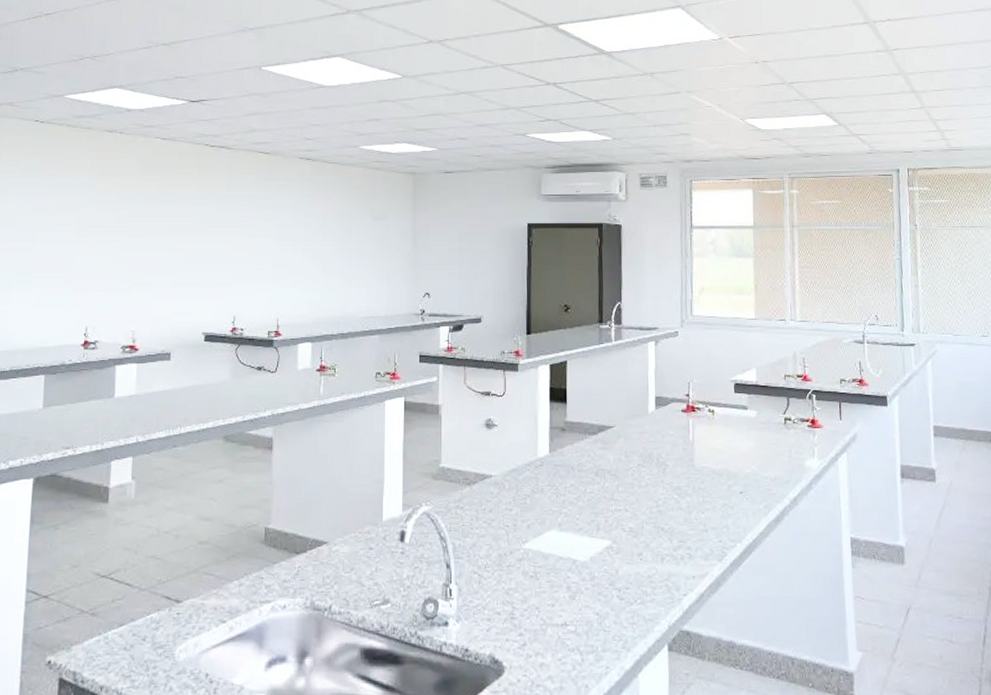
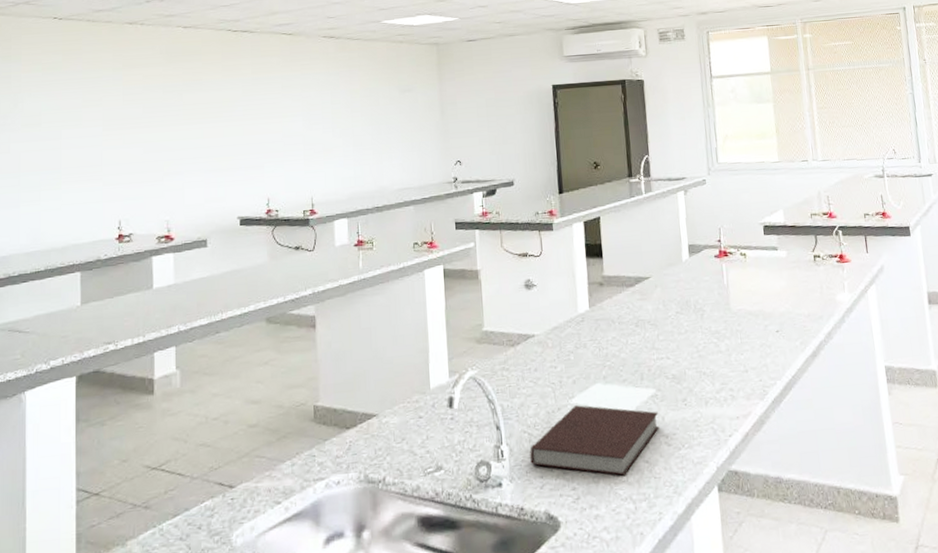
notebook: none [479,550,613,626] -> present [530,405,659,476]

